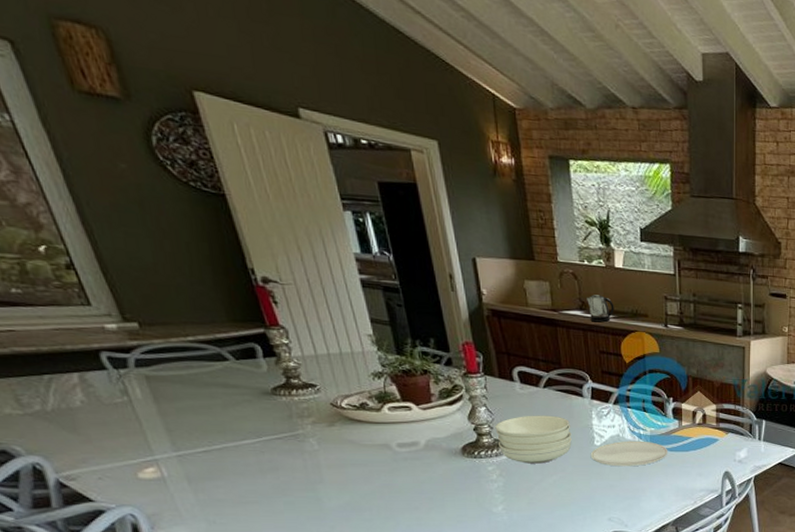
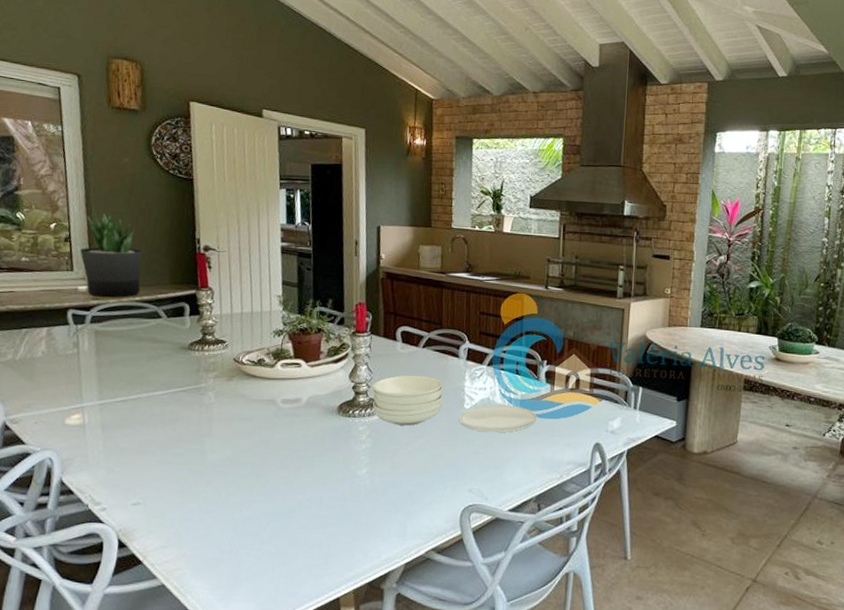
planter: none [88,228,192,337] -> present [80,209,142,297]
kettle: present [587,295,614,323] -> none [474,258,499,284]

